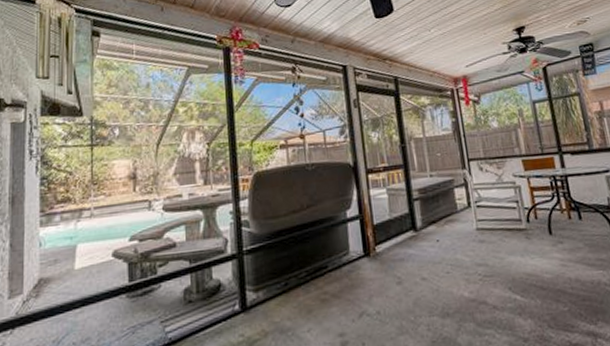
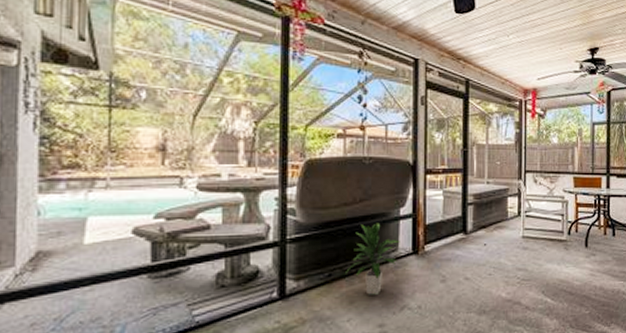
indoor plant: none [301,227,351,303] -> present [346,223,400,295]

